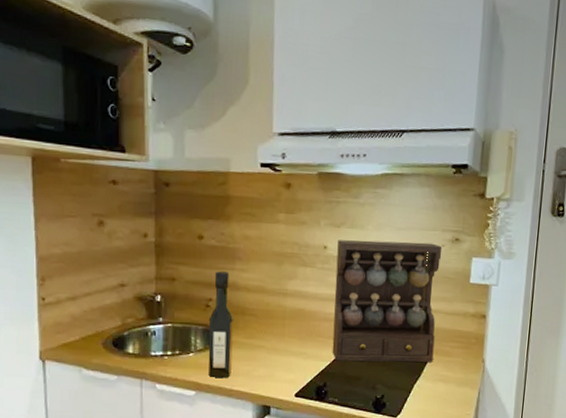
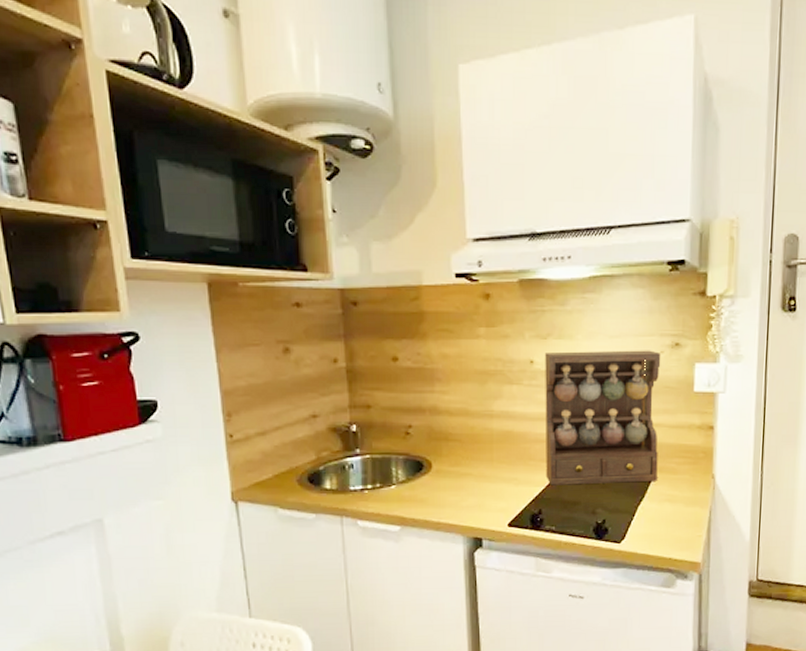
bottle: present [208,271,234,378] -> none [409,395,438,510]

